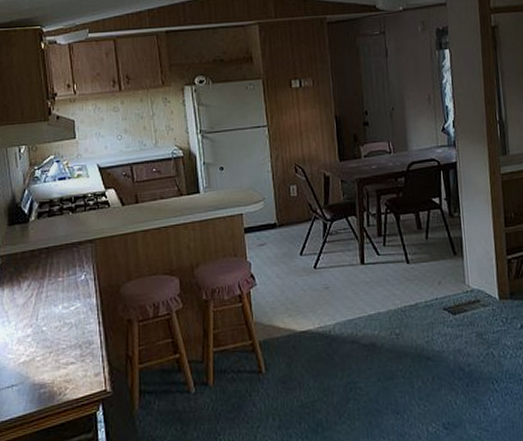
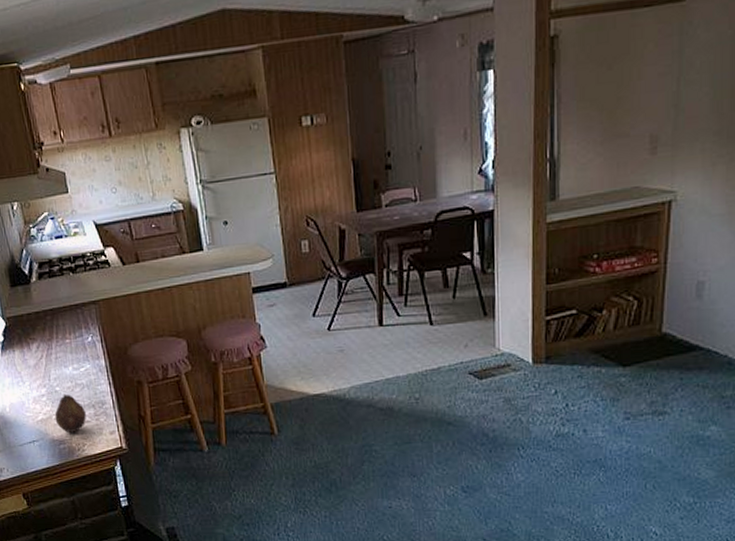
fruit: none [38,334,71,375] -> present [54,394,86,432]

